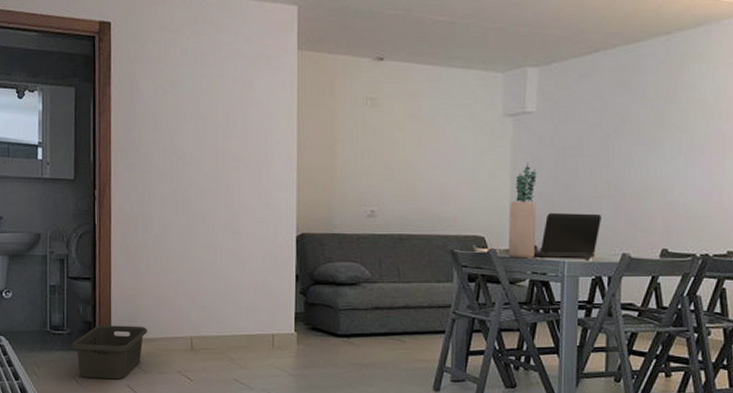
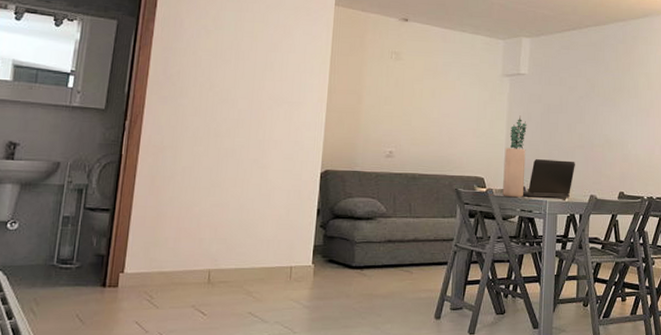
laundry basket: present [71,325,148,380] -> none [78,258,165,316]

